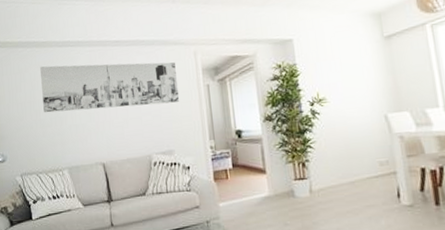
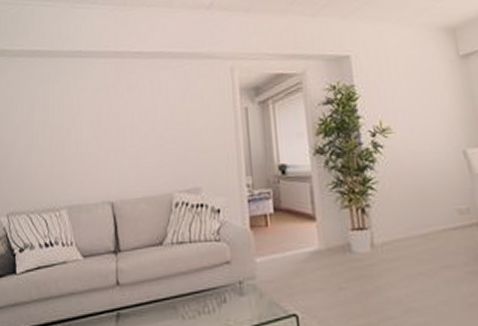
wall art: present [40,62,180,113] -> none [43,79,211,138]

